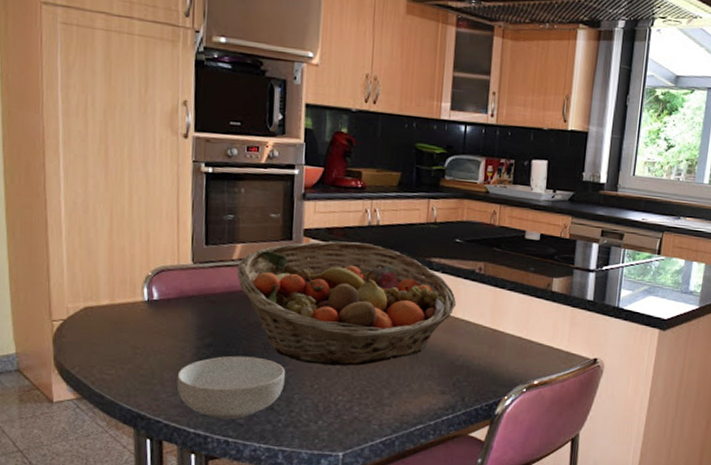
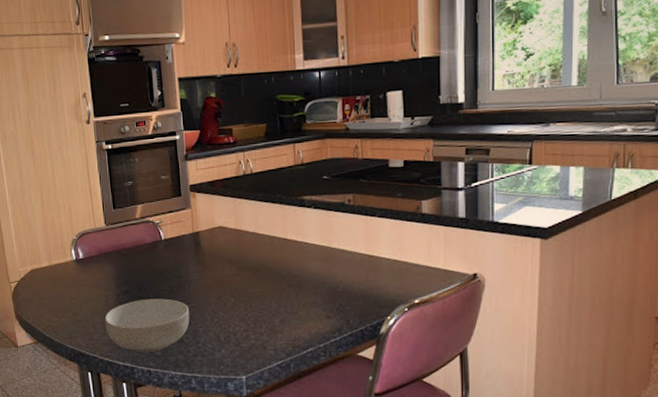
fruit basket: present [237,241,456,366] -> none [140,191,330,301]

